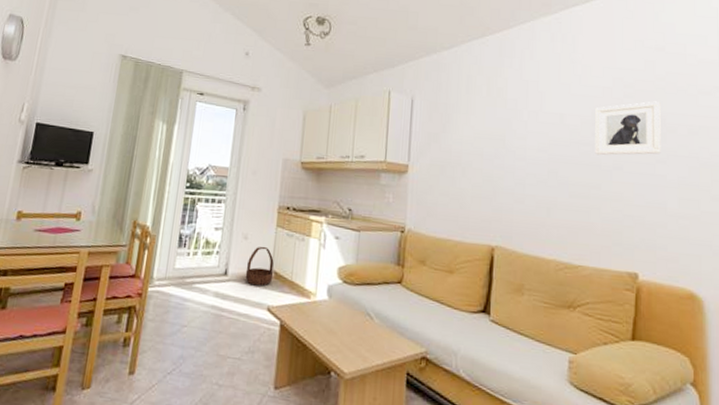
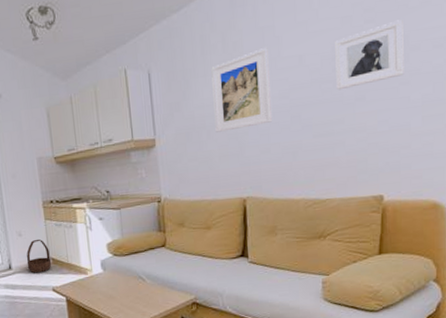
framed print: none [471,99,531,174] -> present [211,47,272,133]

